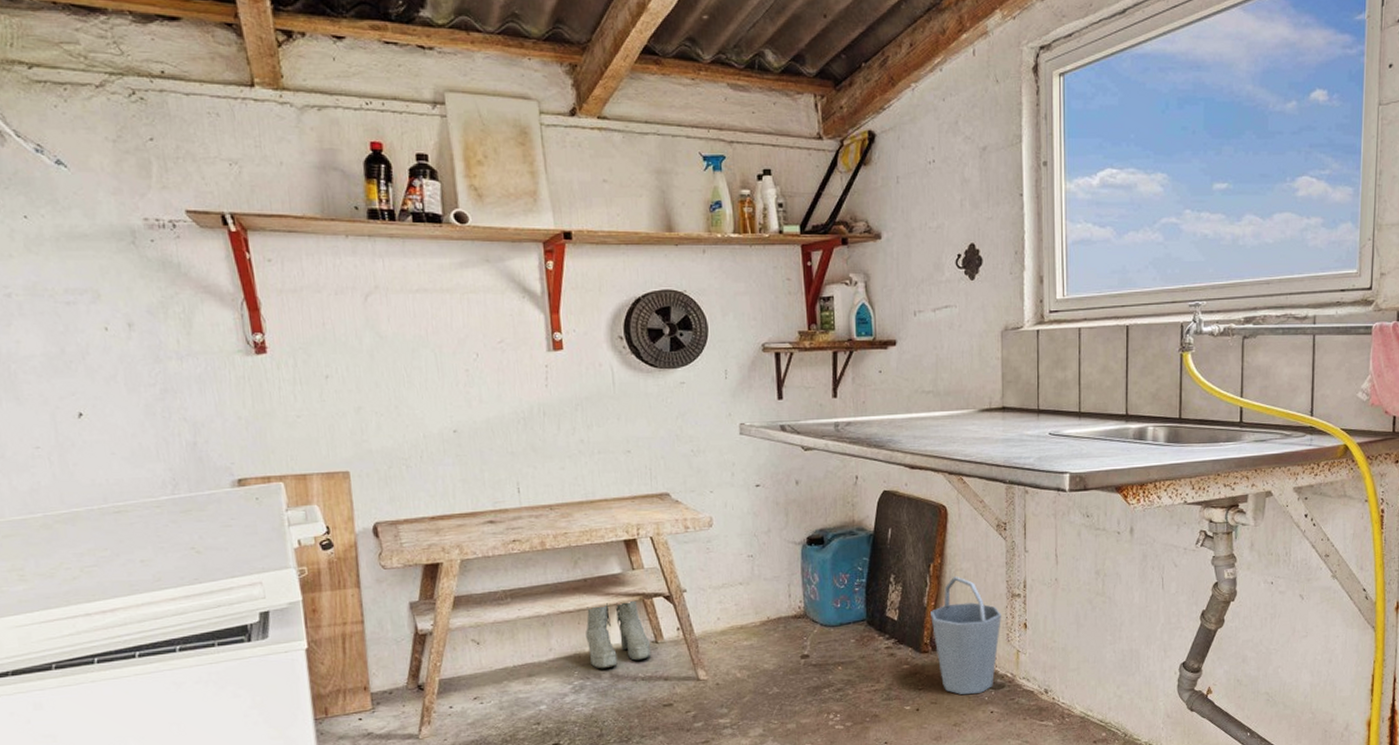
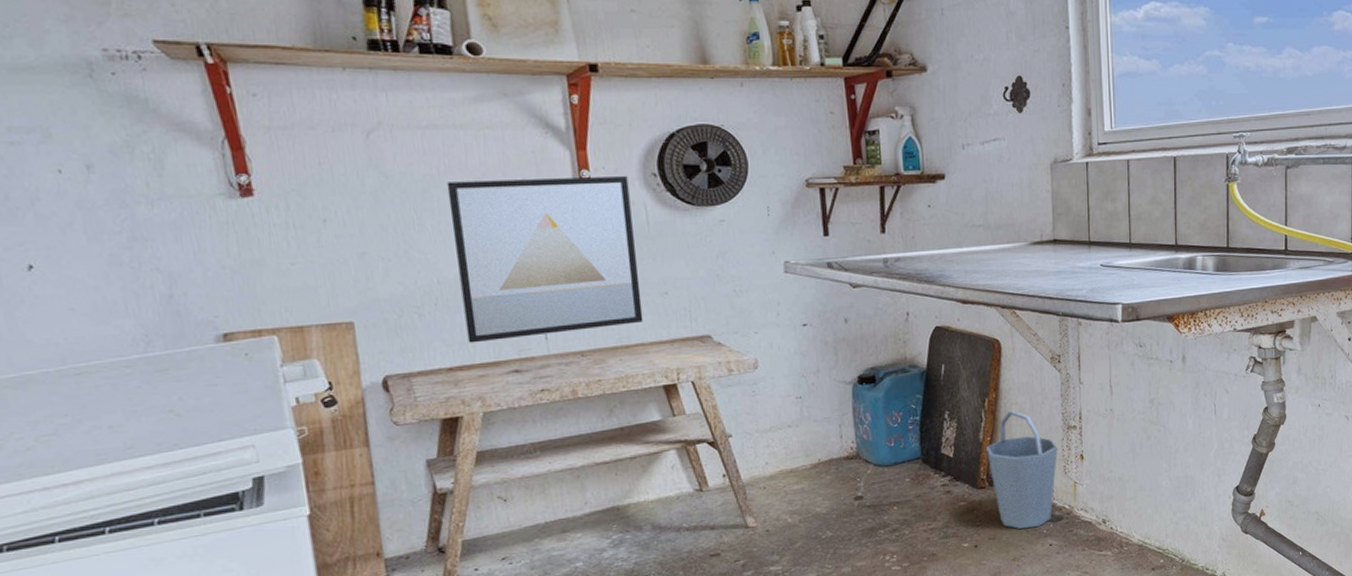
wall art: none [433,339,607,494] -> present [446,176,644,344]
boots: present [586,601,651,669] -> none [624,449,695,521]

